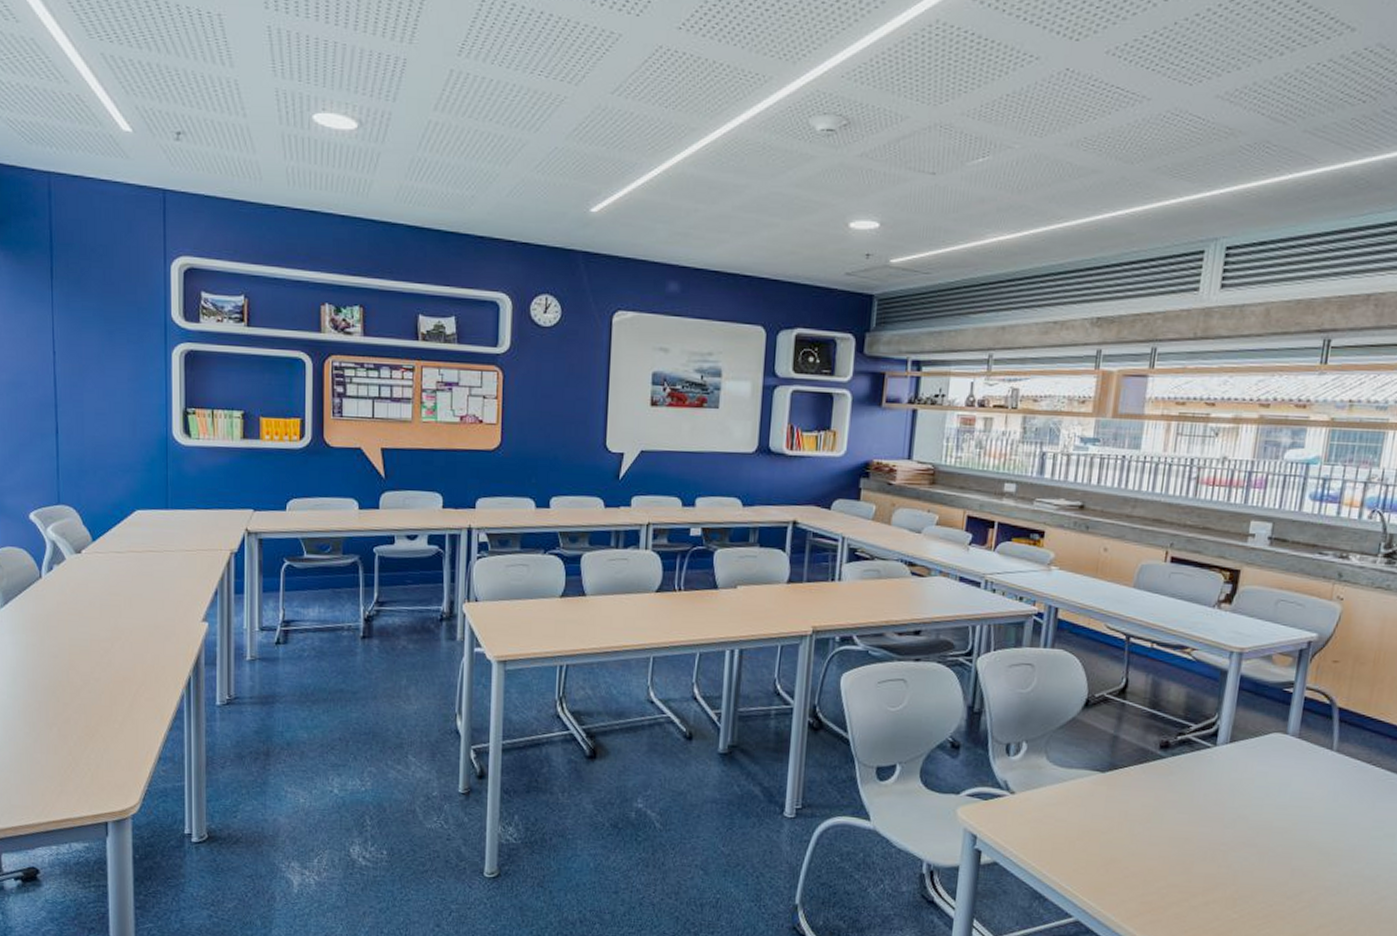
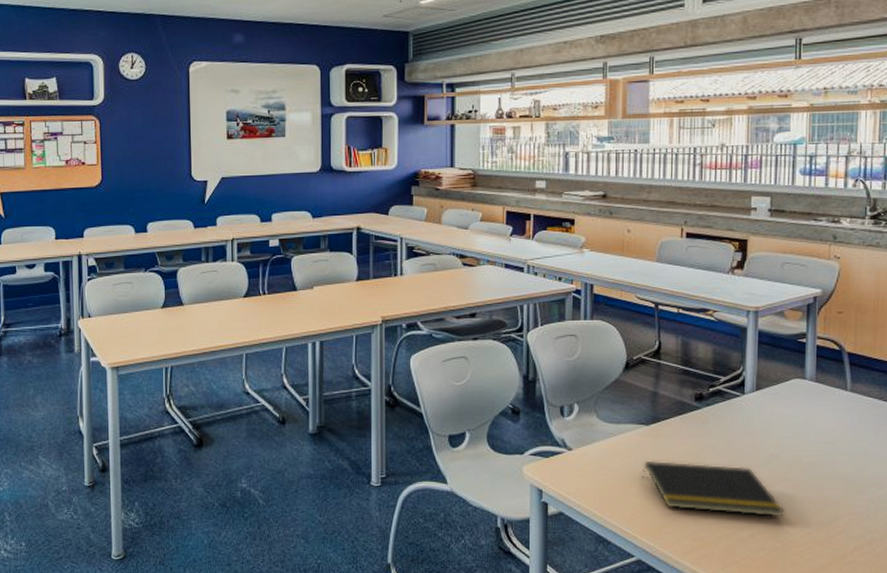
notepad: none [1091,812,1247,886] -> present [643,460,785,517]

